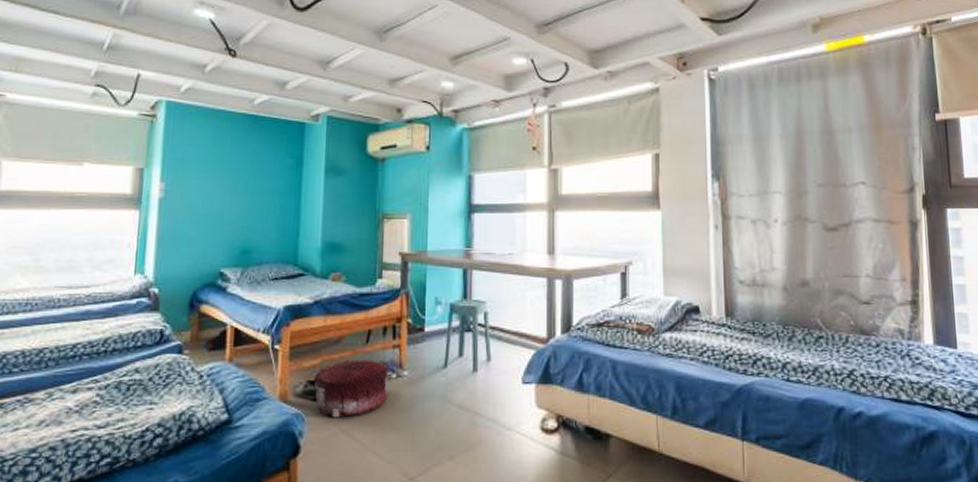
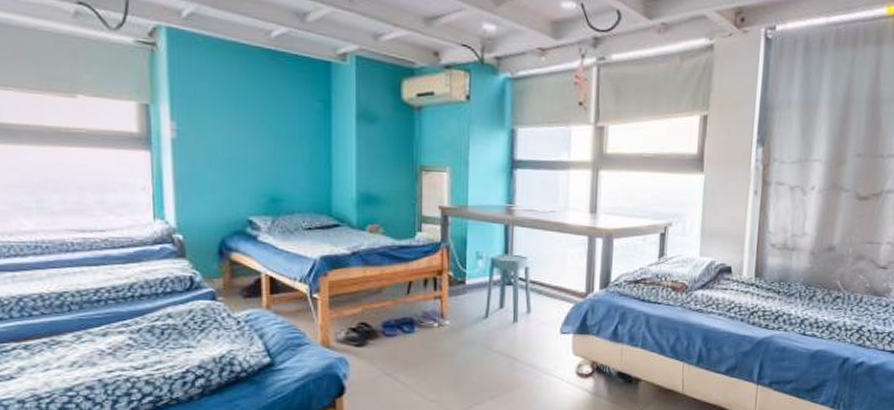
pouf: present [315,359,388,418] -> none [357,309,430,362]

